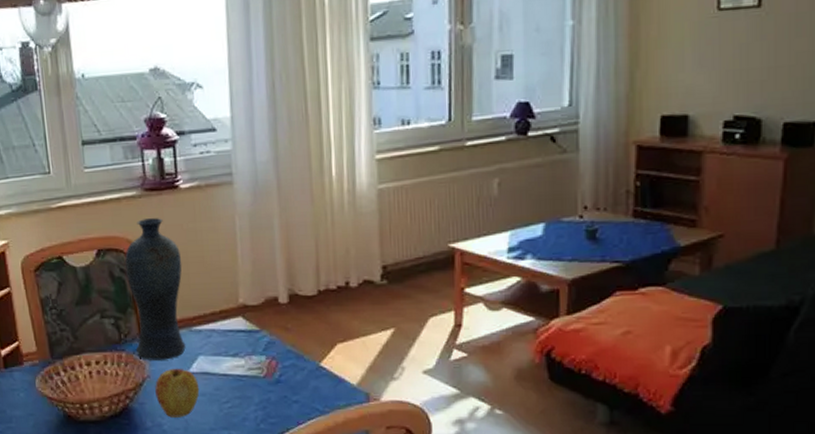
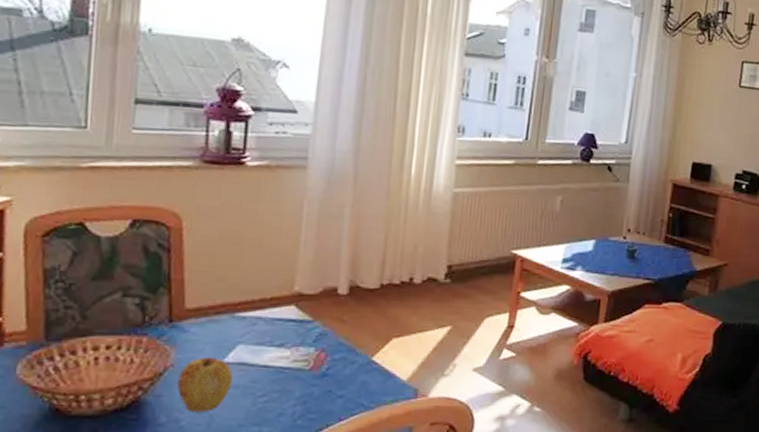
vase: present [124,218,186,360] -> none [161,192,236,348]

